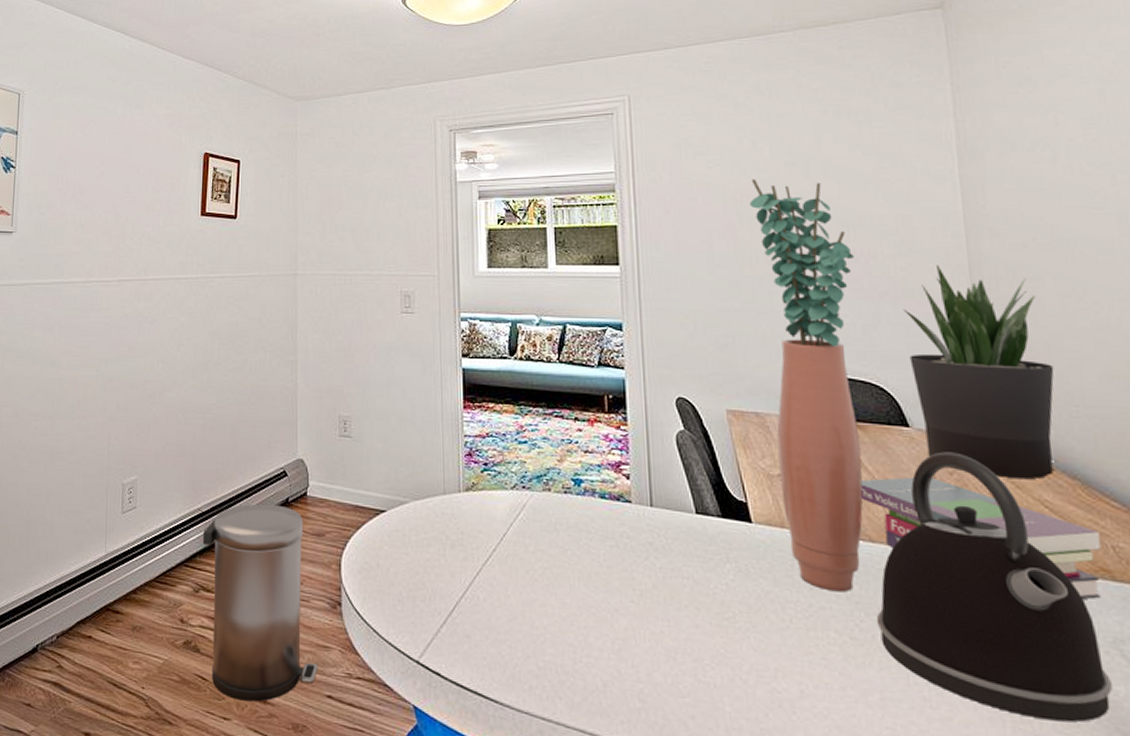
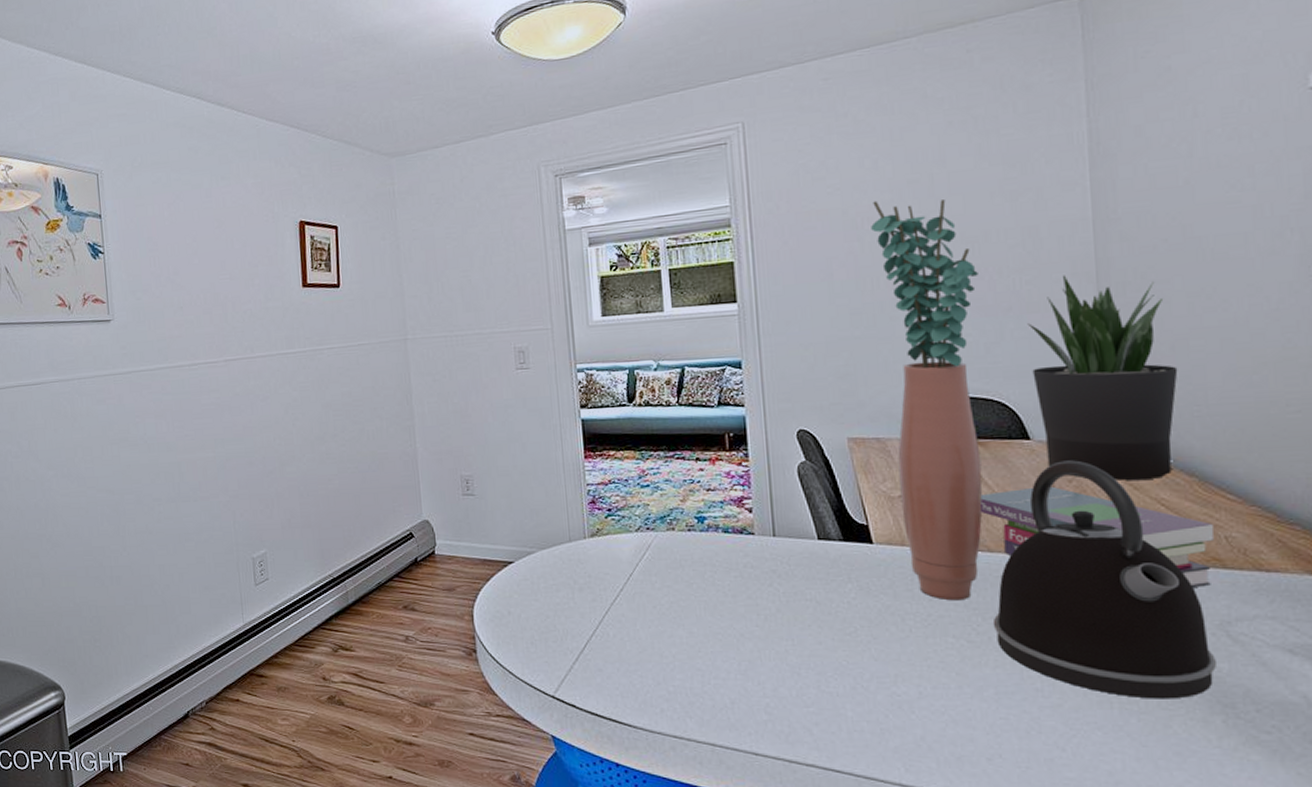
pedal bin: present [203,503,319,702] -> none [337,565,459,744]

